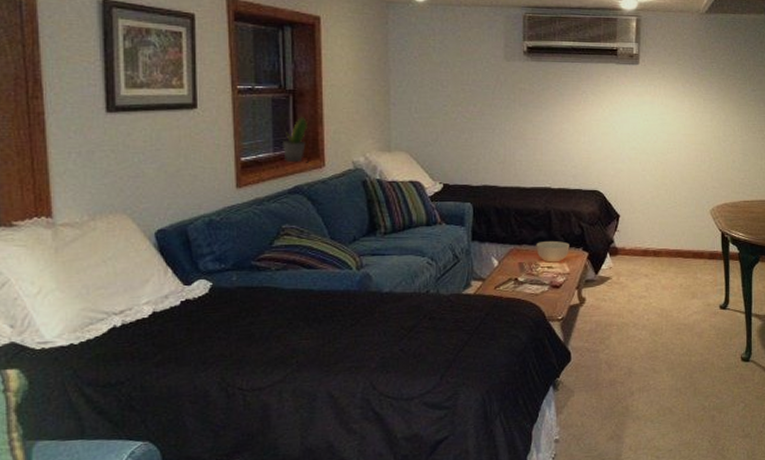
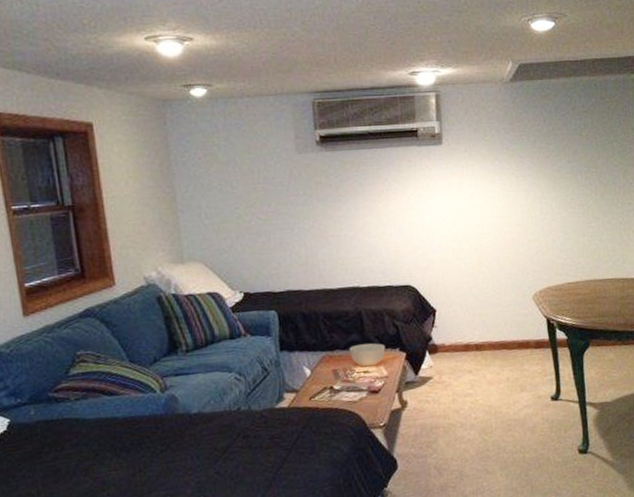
potted plant: present [281,117,309,163] -> none [66,233,93,285]

